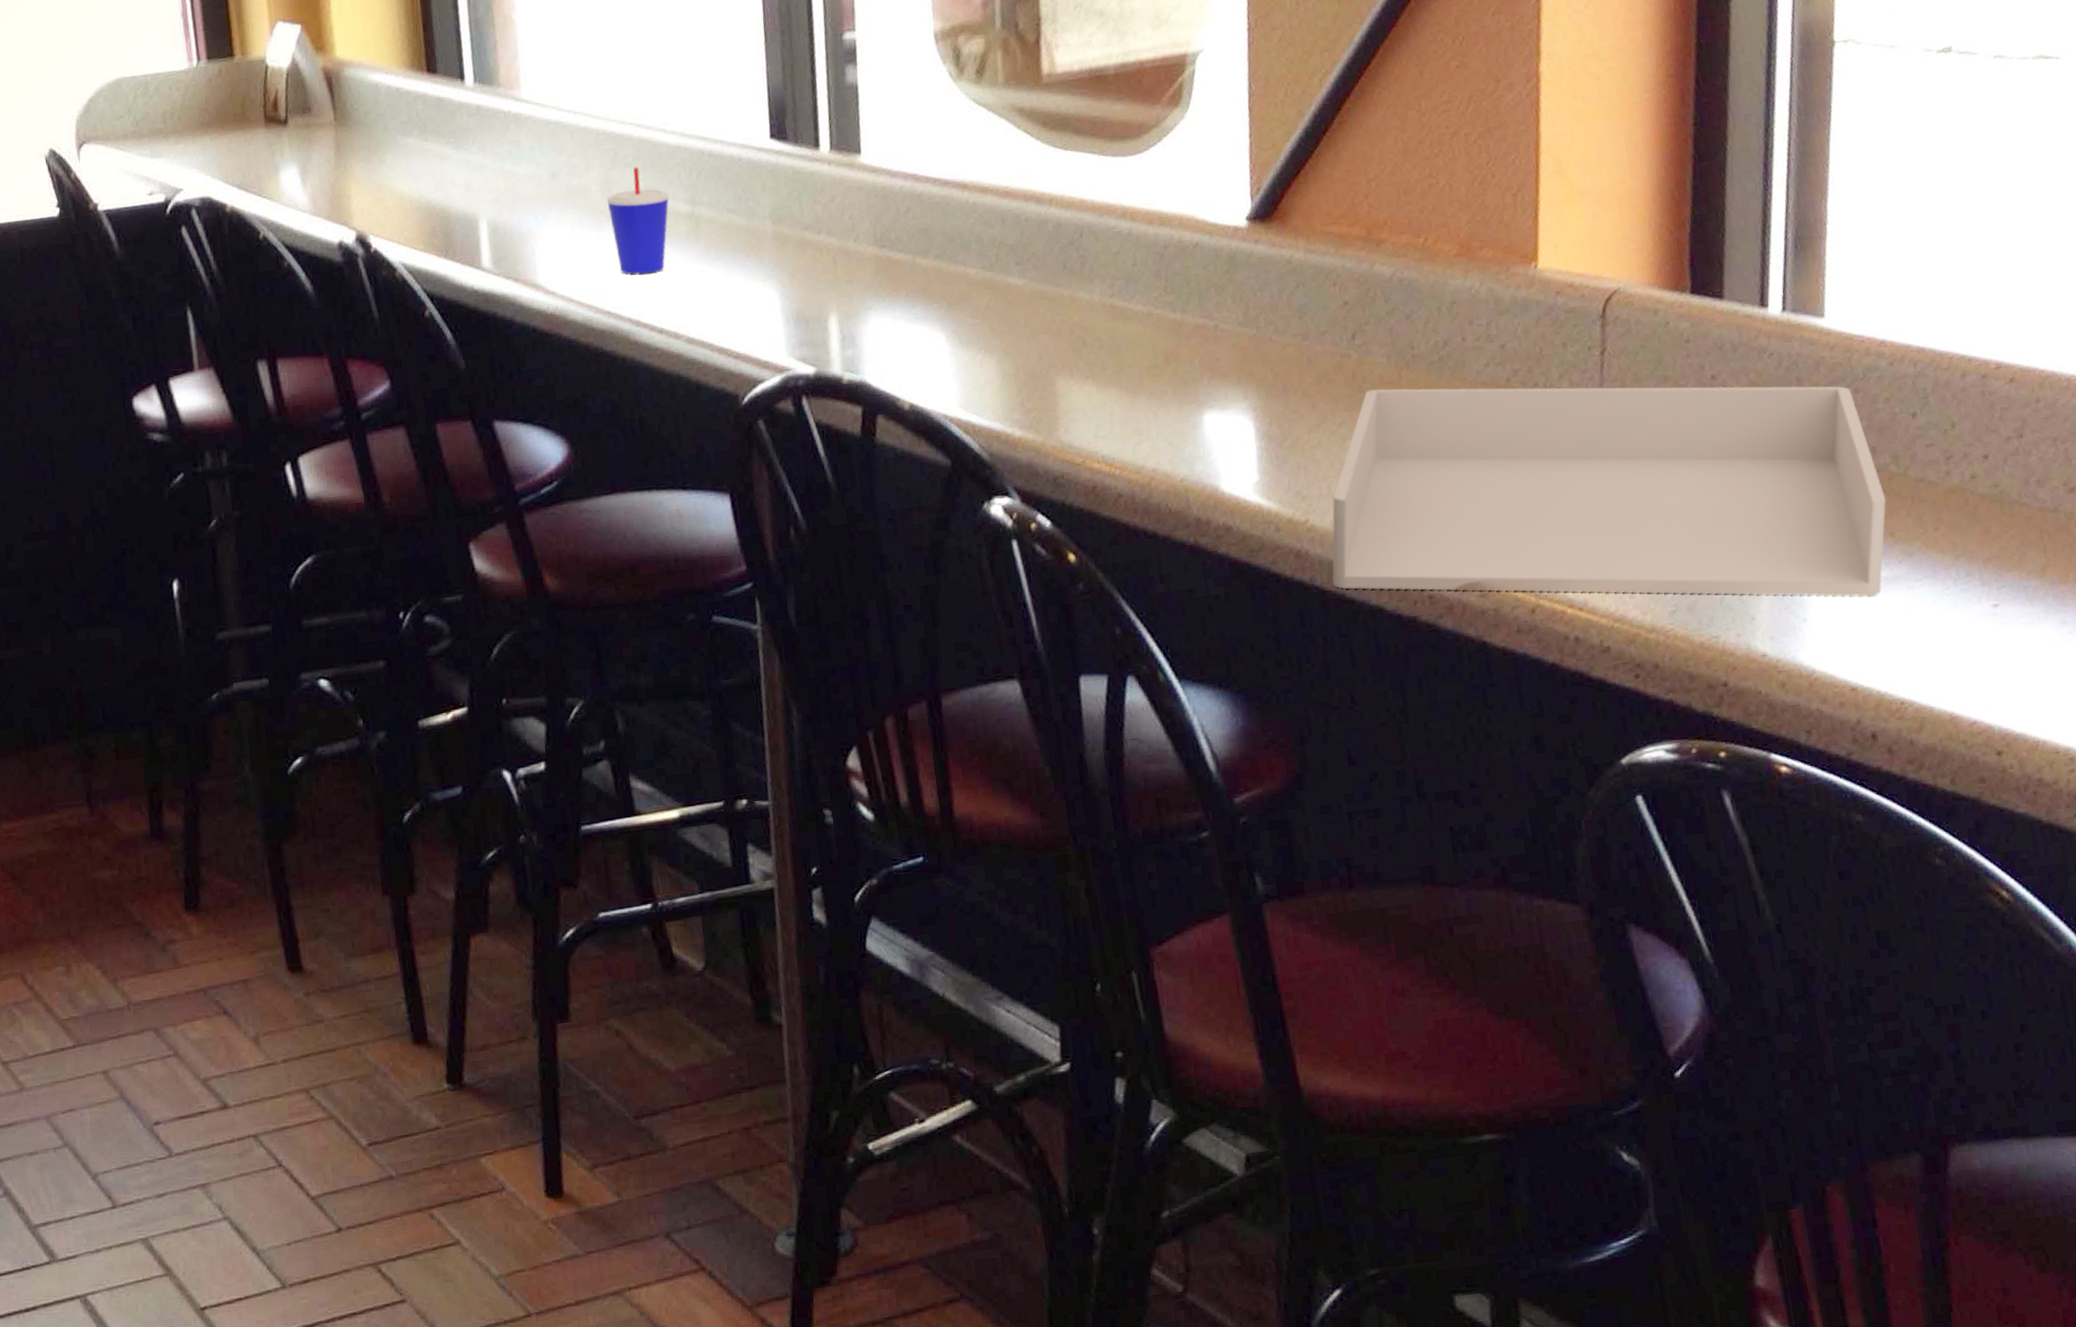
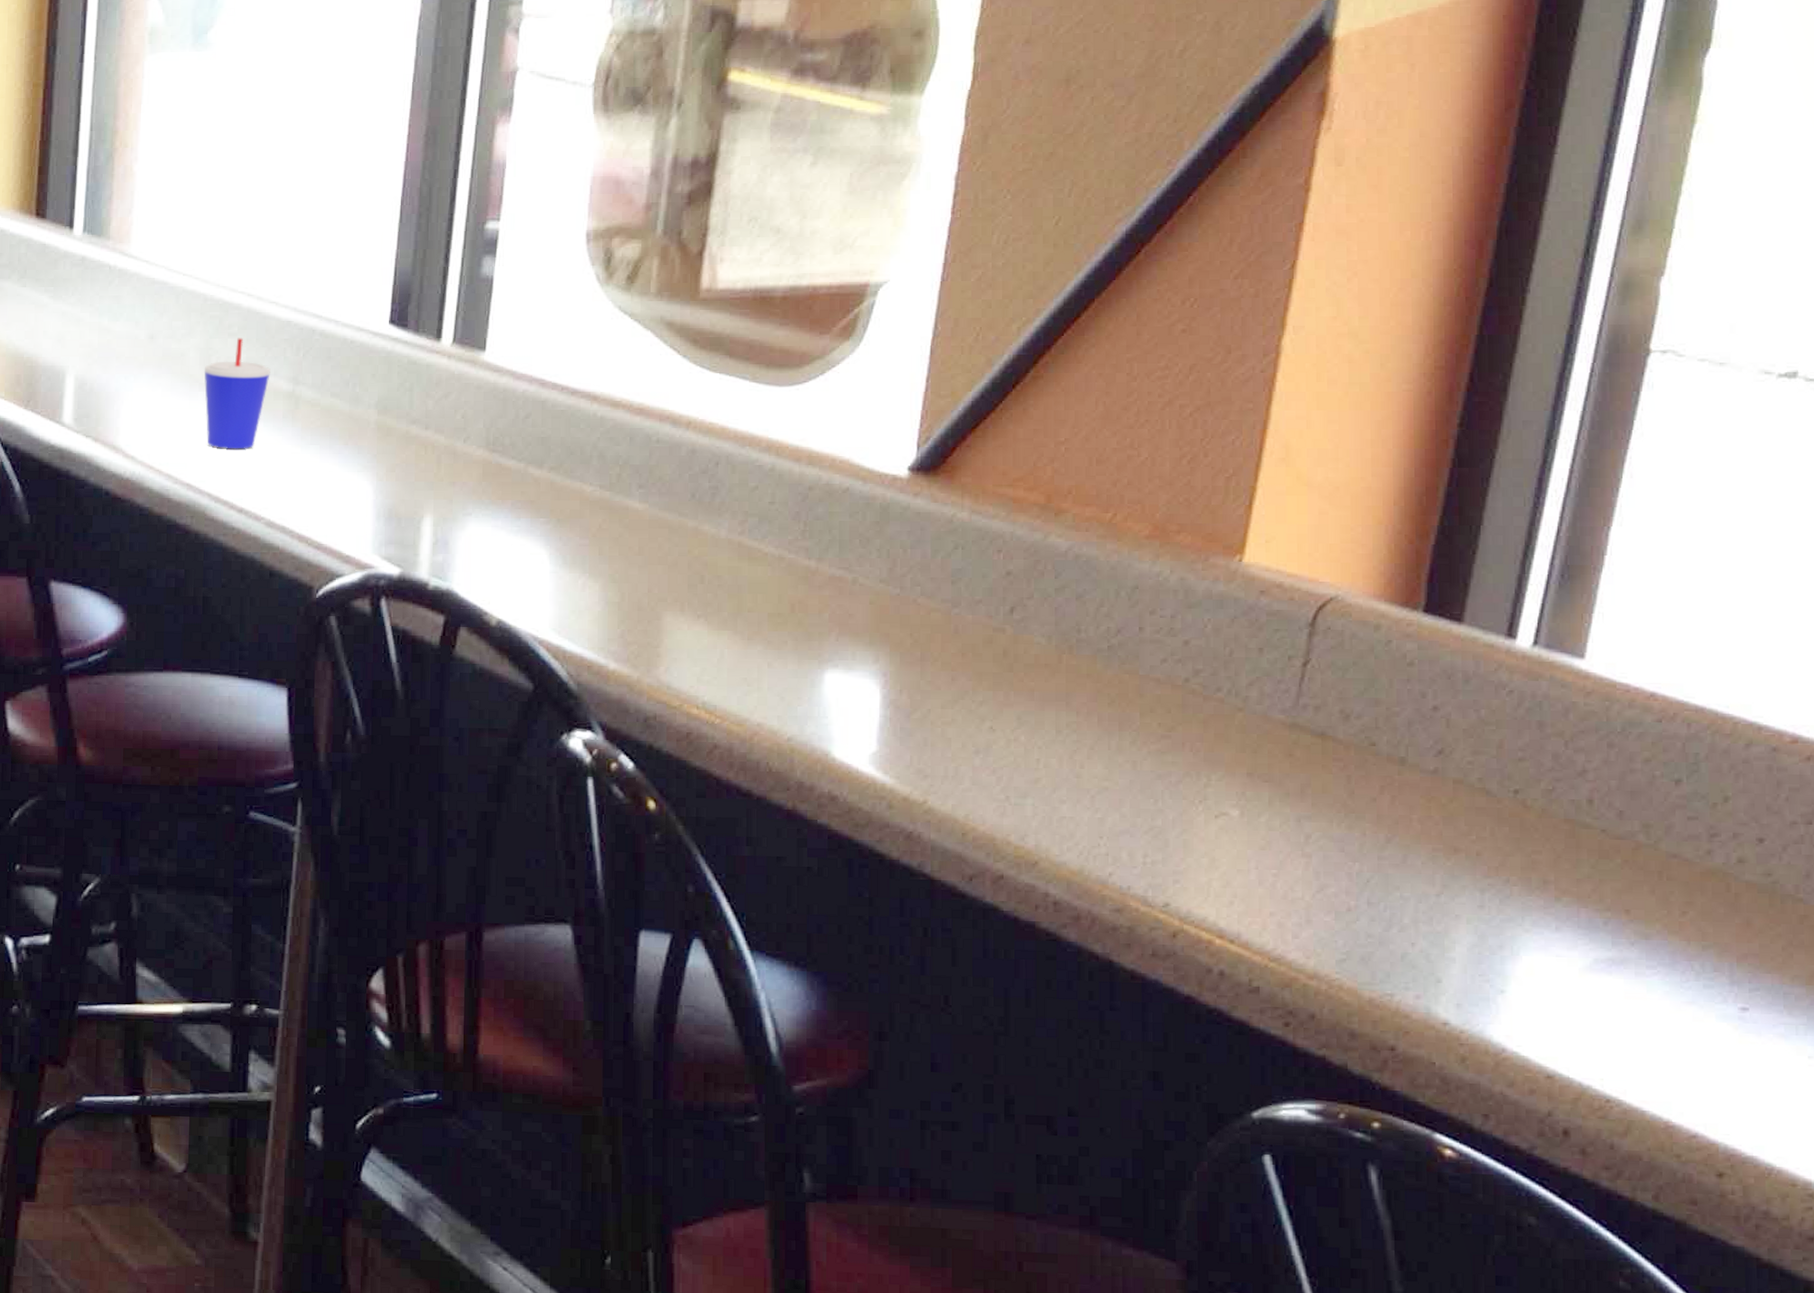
tray: present [1332,386,1886,596] -> none [944,670,1627,976]

